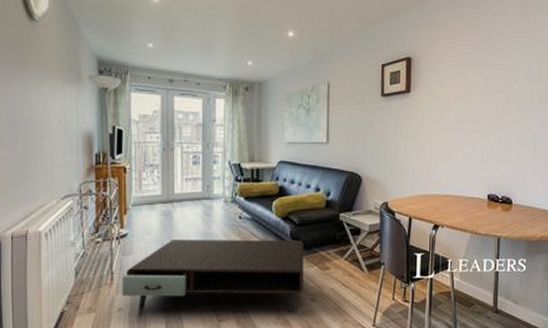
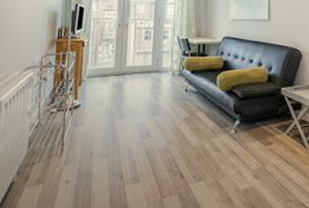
coffee table: present [121,240,304,313] -> none [70,111,247,190]

